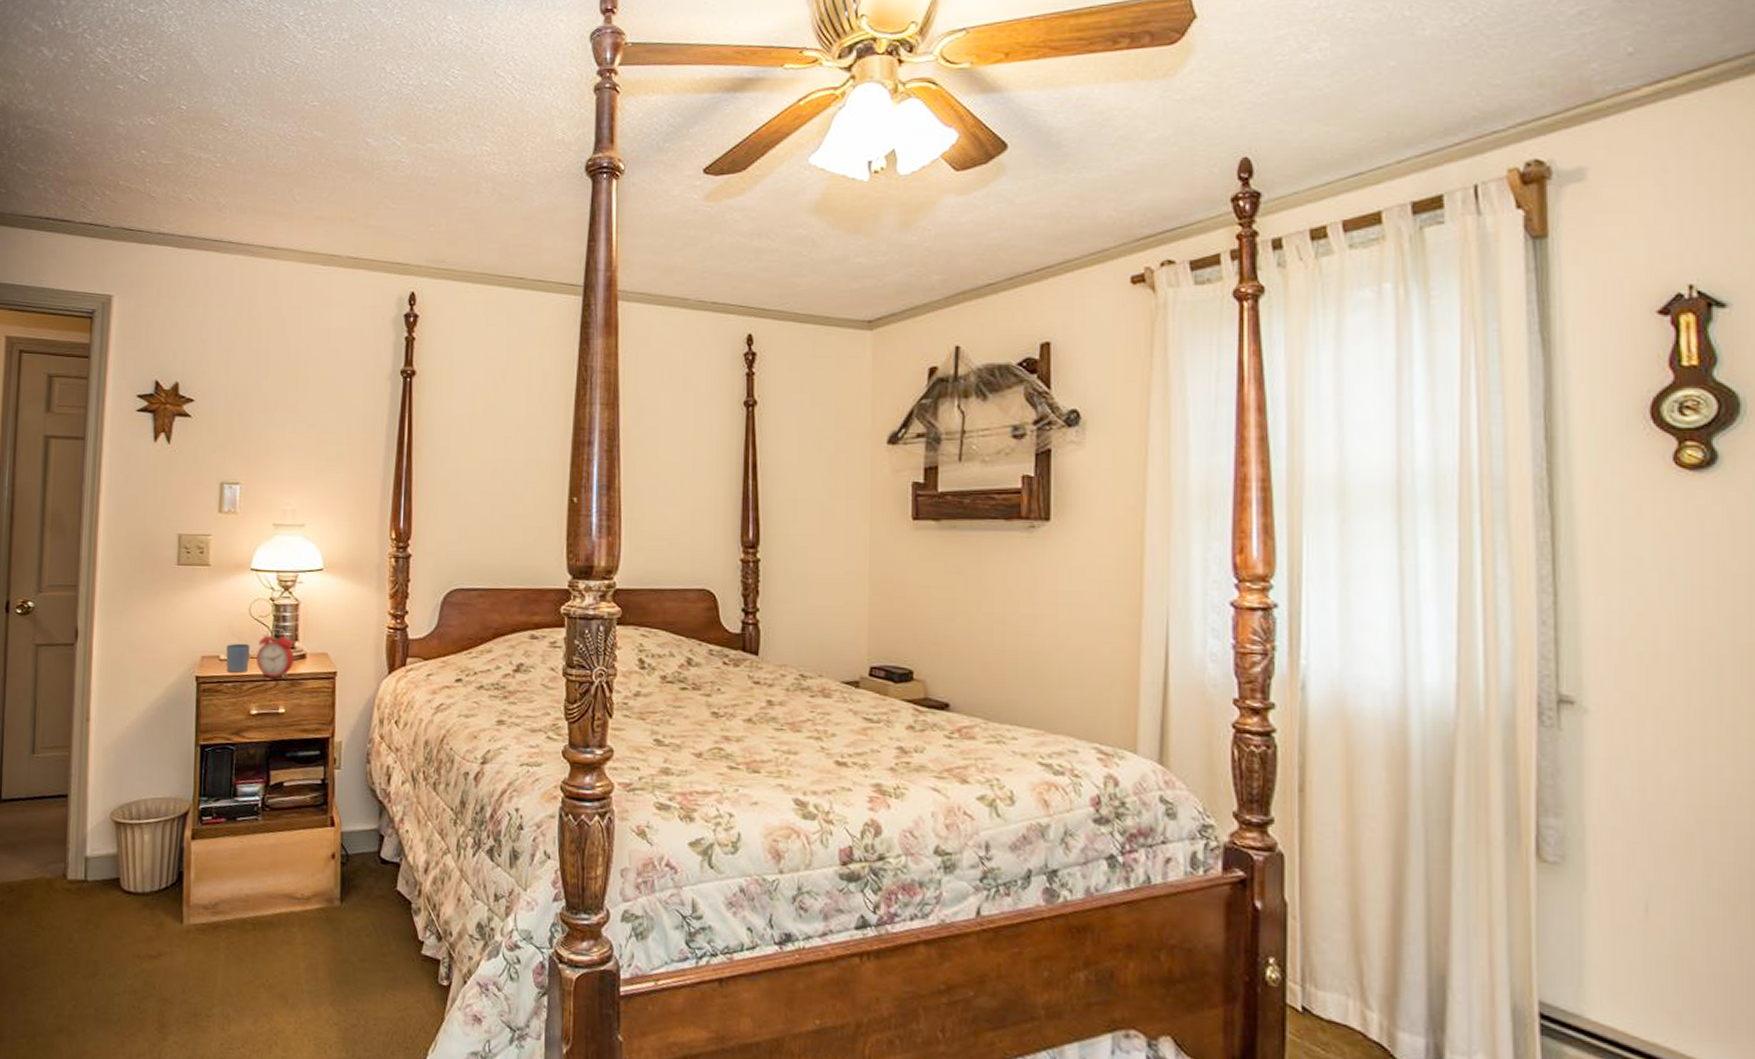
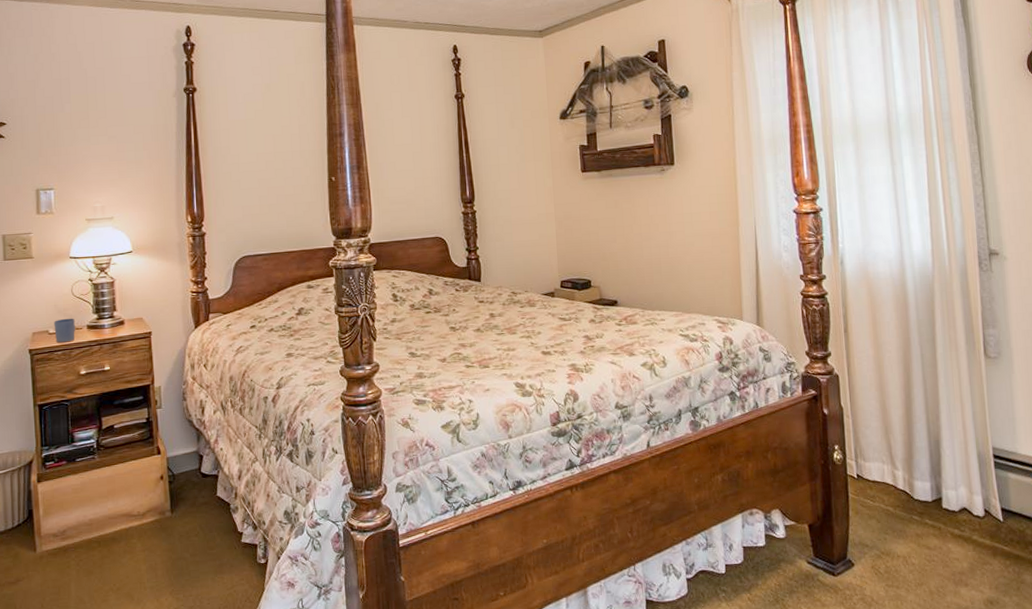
alarm clock: present [256,627,295,679] -> none [80,302,115,344]

